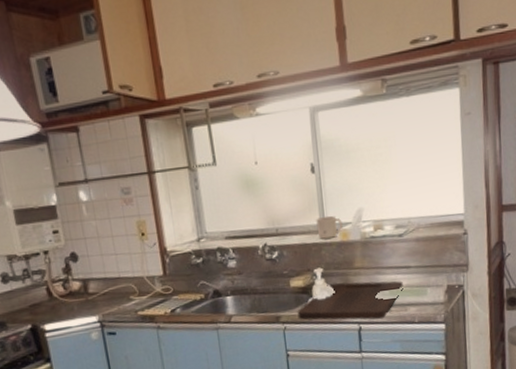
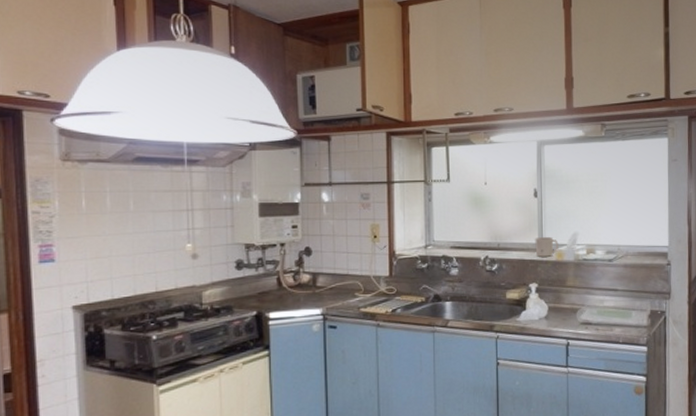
cutting board: present [297,281,403,321] -> none [510,298,610,337]

